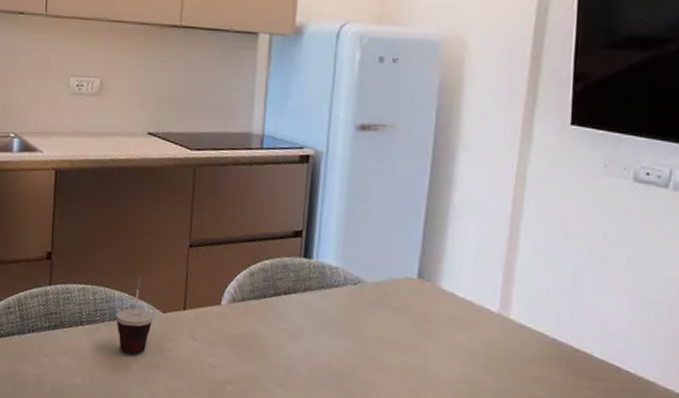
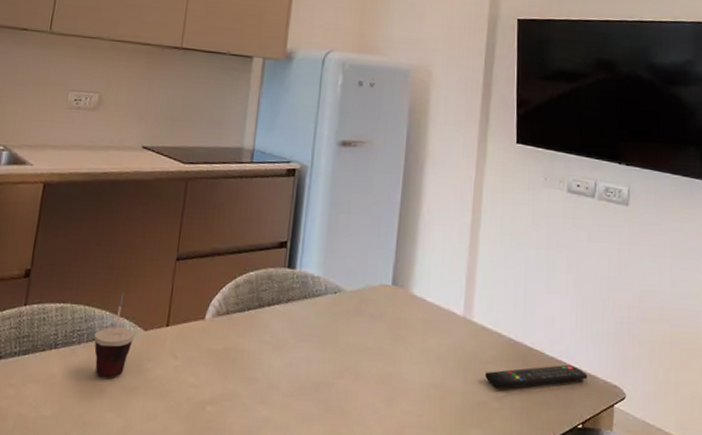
remote control: none [522,368,645,389] -> present [485,364,588,389]

